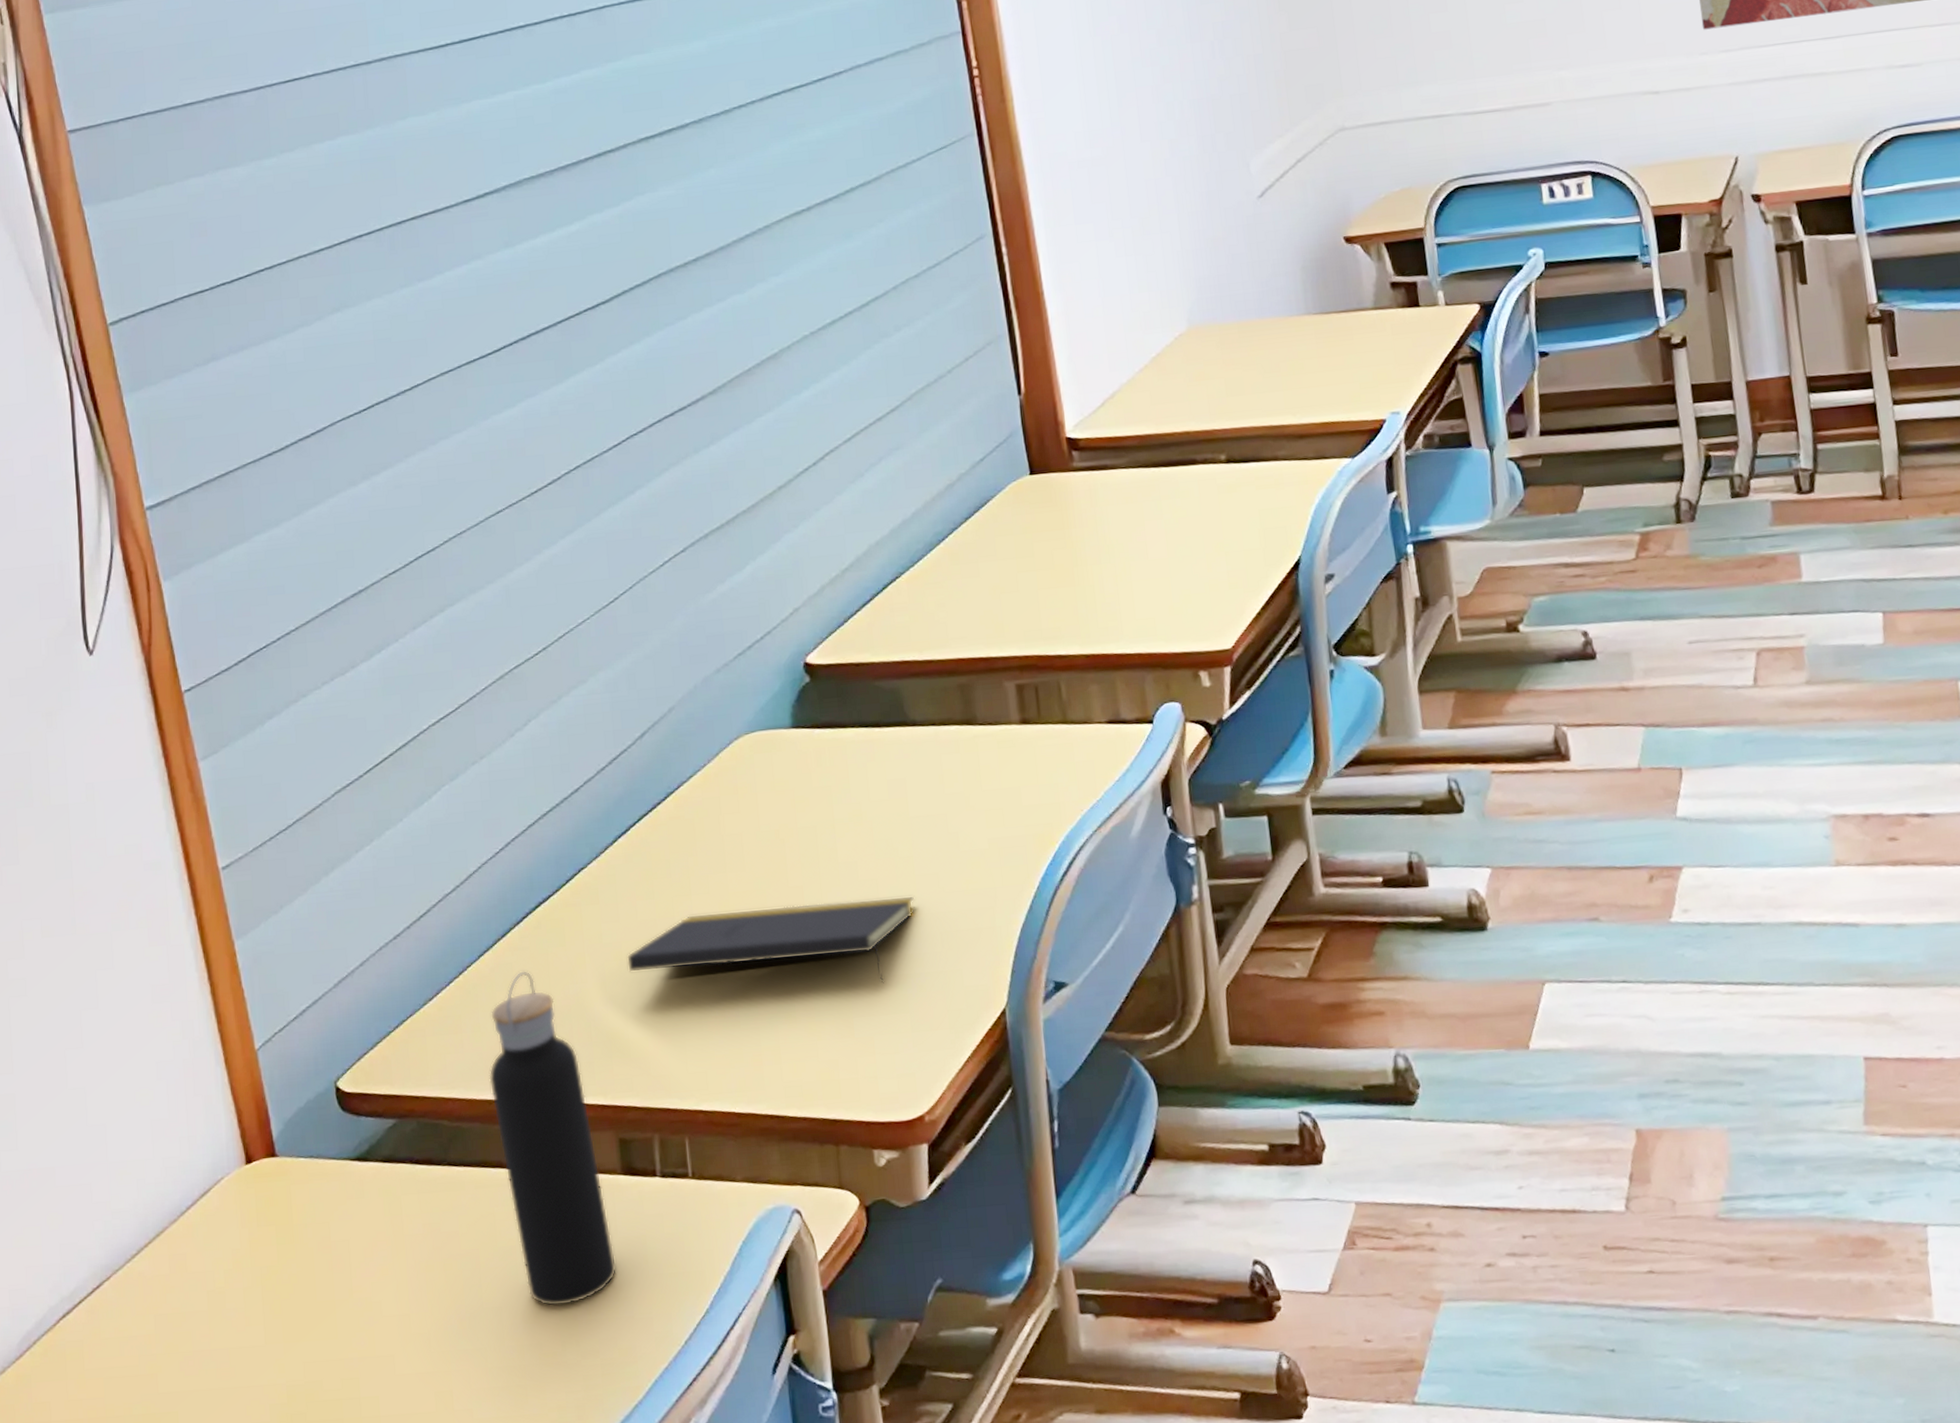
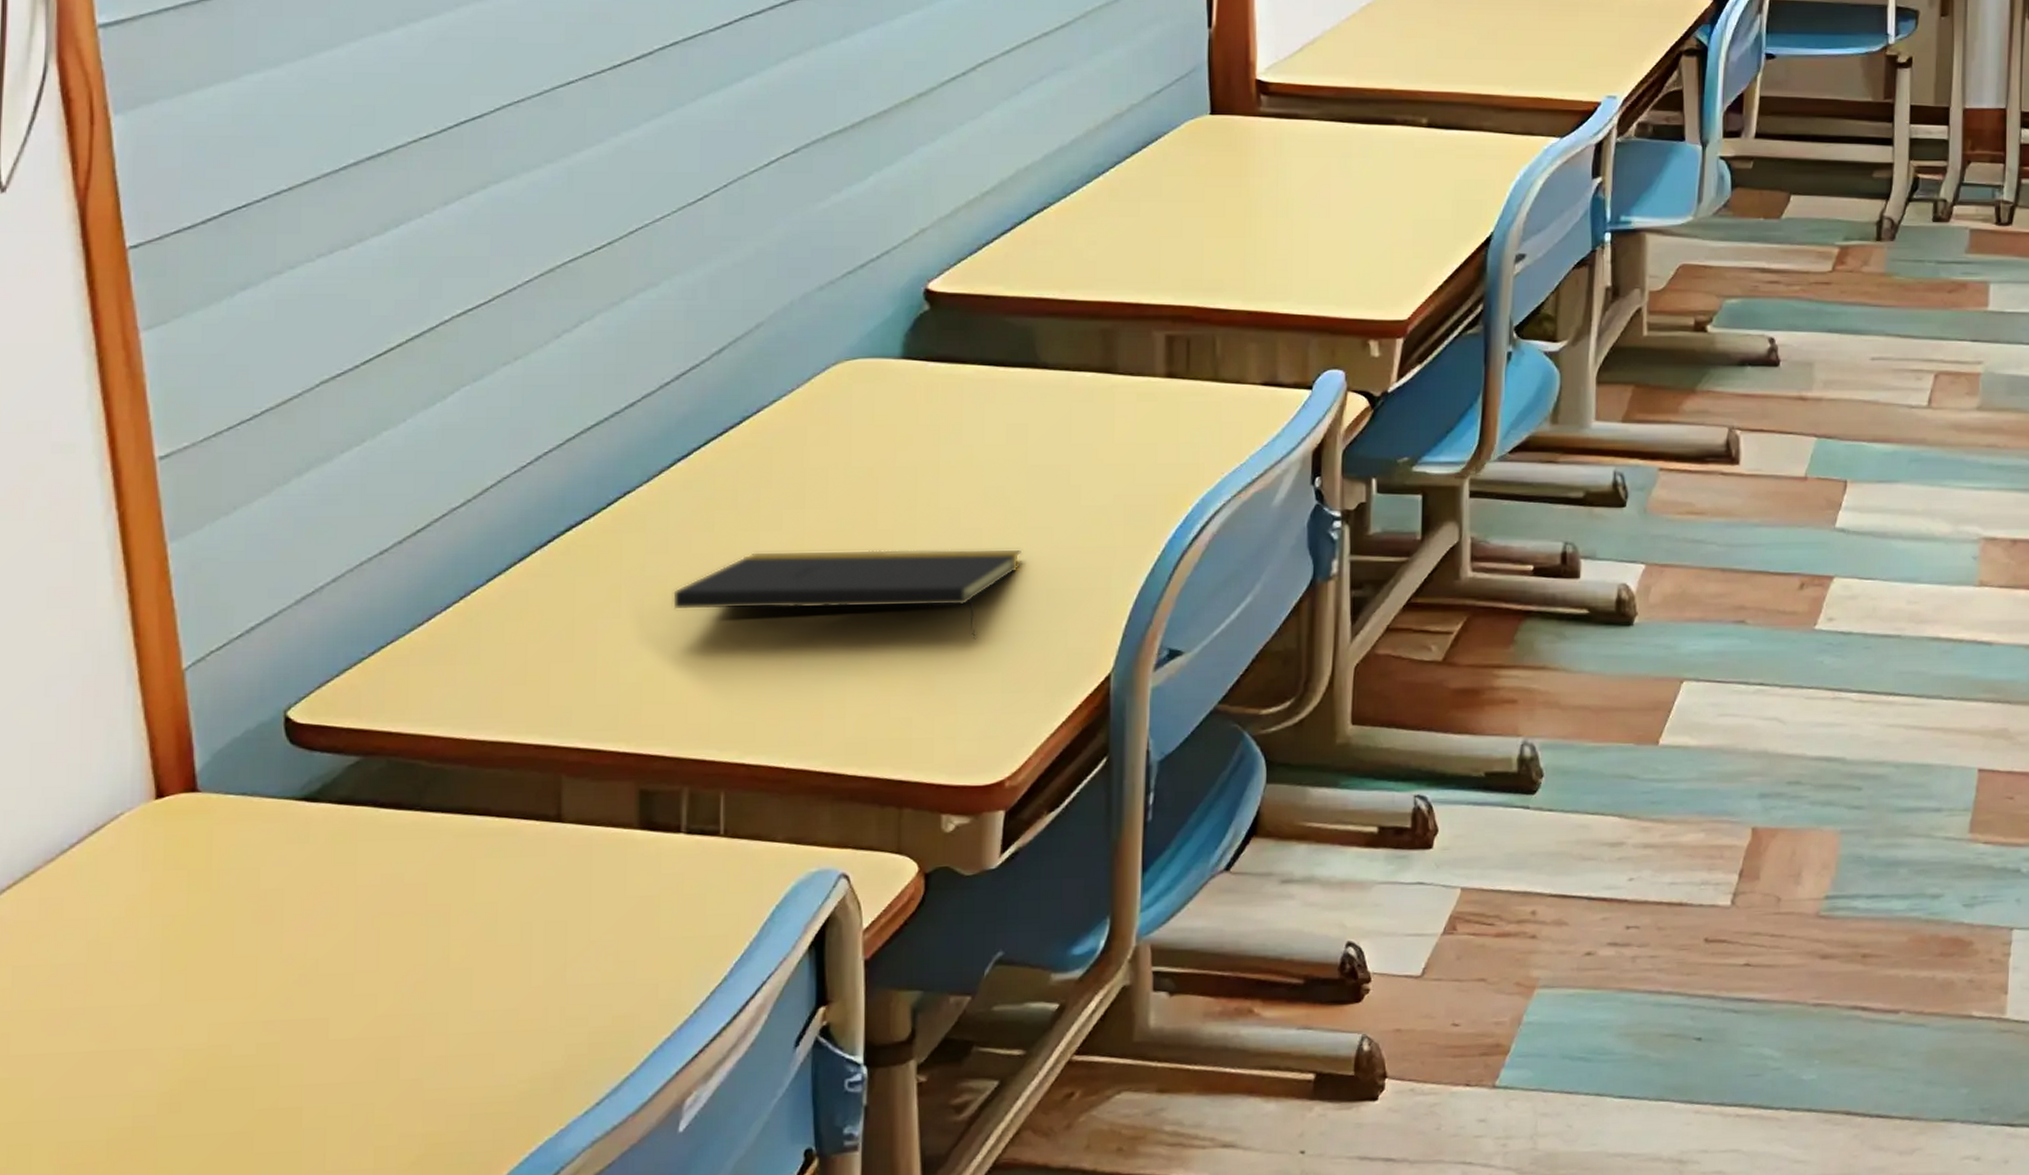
water bottle: present [489,971,617,1307] -> none [485,600,621,970]

